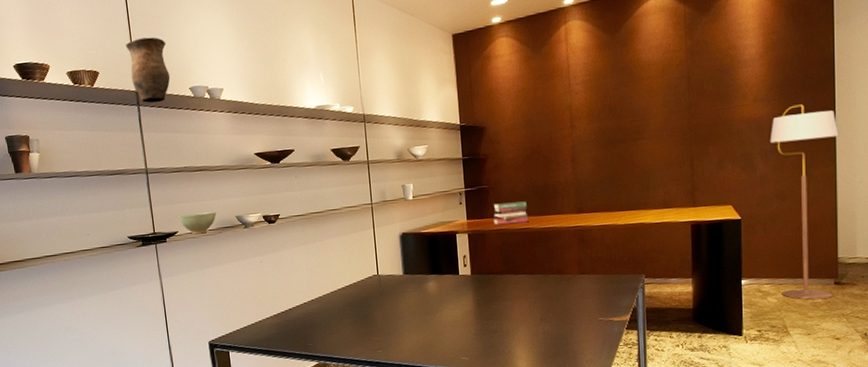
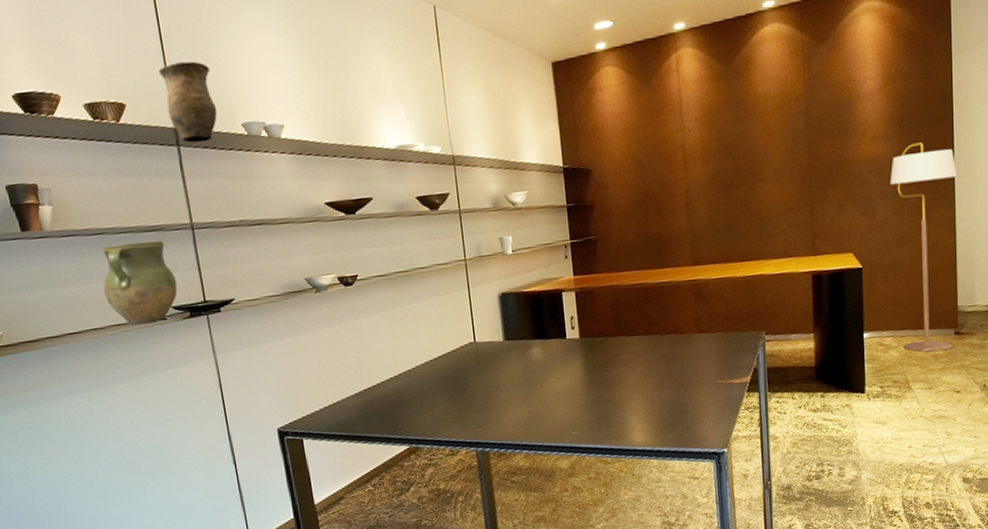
ceramic jug: none [75,182,133,250] -> present [102,240,178,324]
bowl: present [178,212,217,235] -> none [234,274,281,302]
books: present [493,200,528,225] -> none [603,252,640,281]

